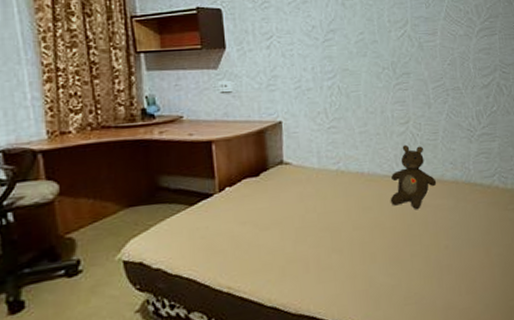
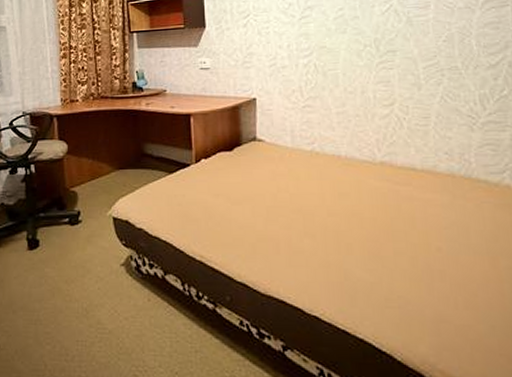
teddy bear: present [391,144,437,209] -> none [371,129,428,201]

